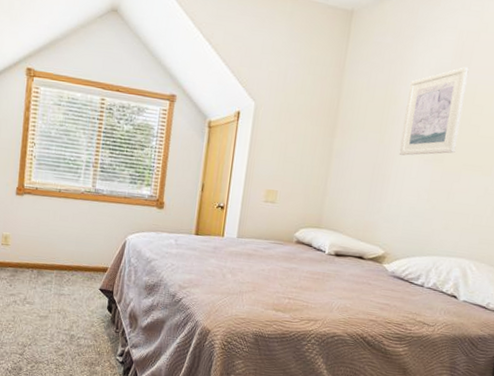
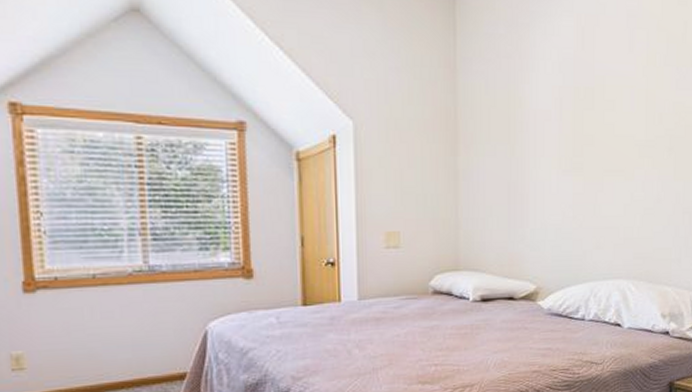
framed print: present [399,67,469,156] -> none [534,57,594,168]

